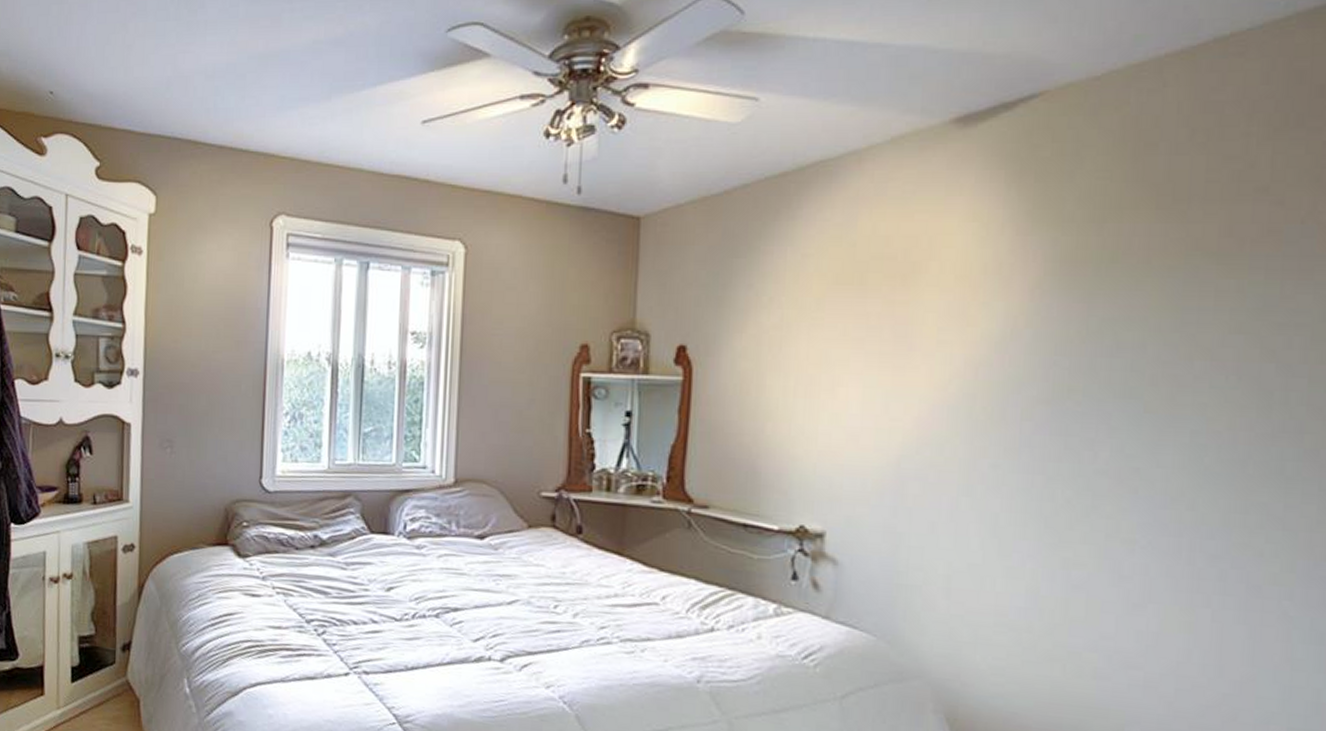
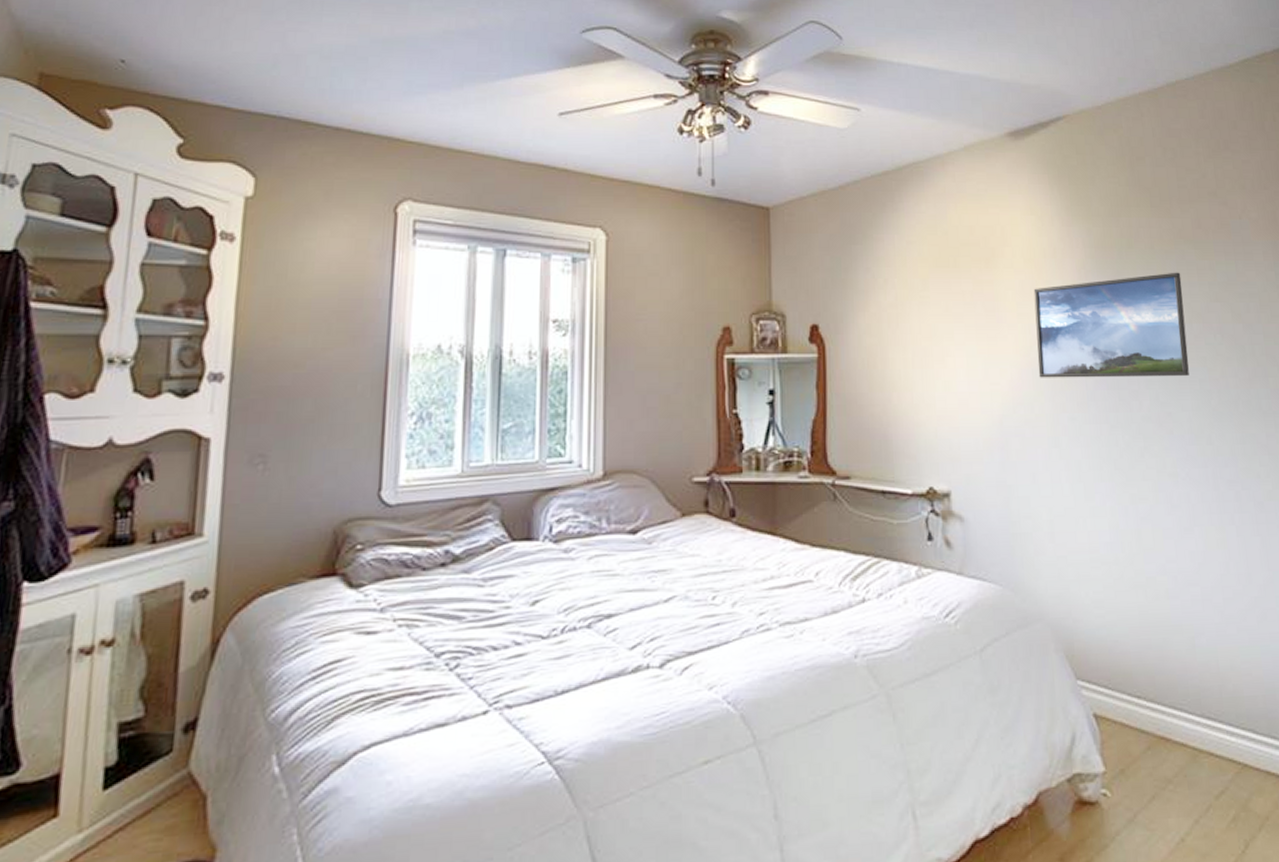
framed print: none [956,294,1188,425] -> present [1033,272,1189,378]

